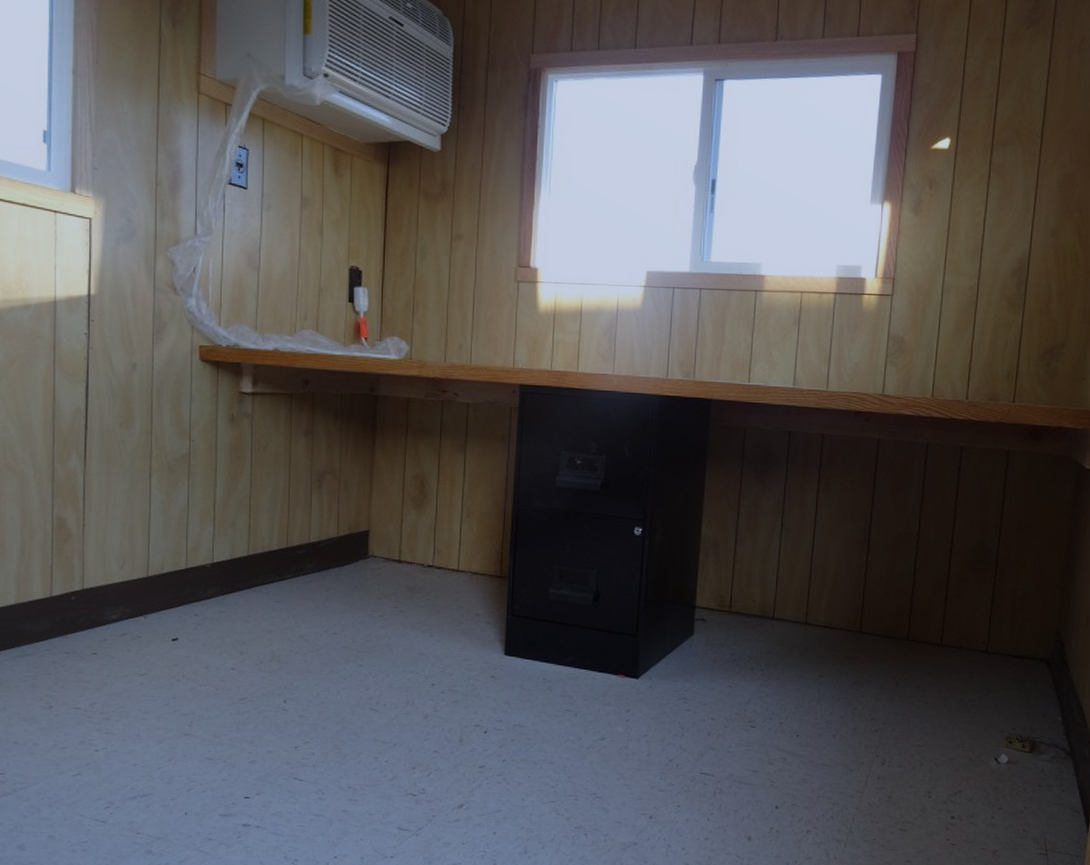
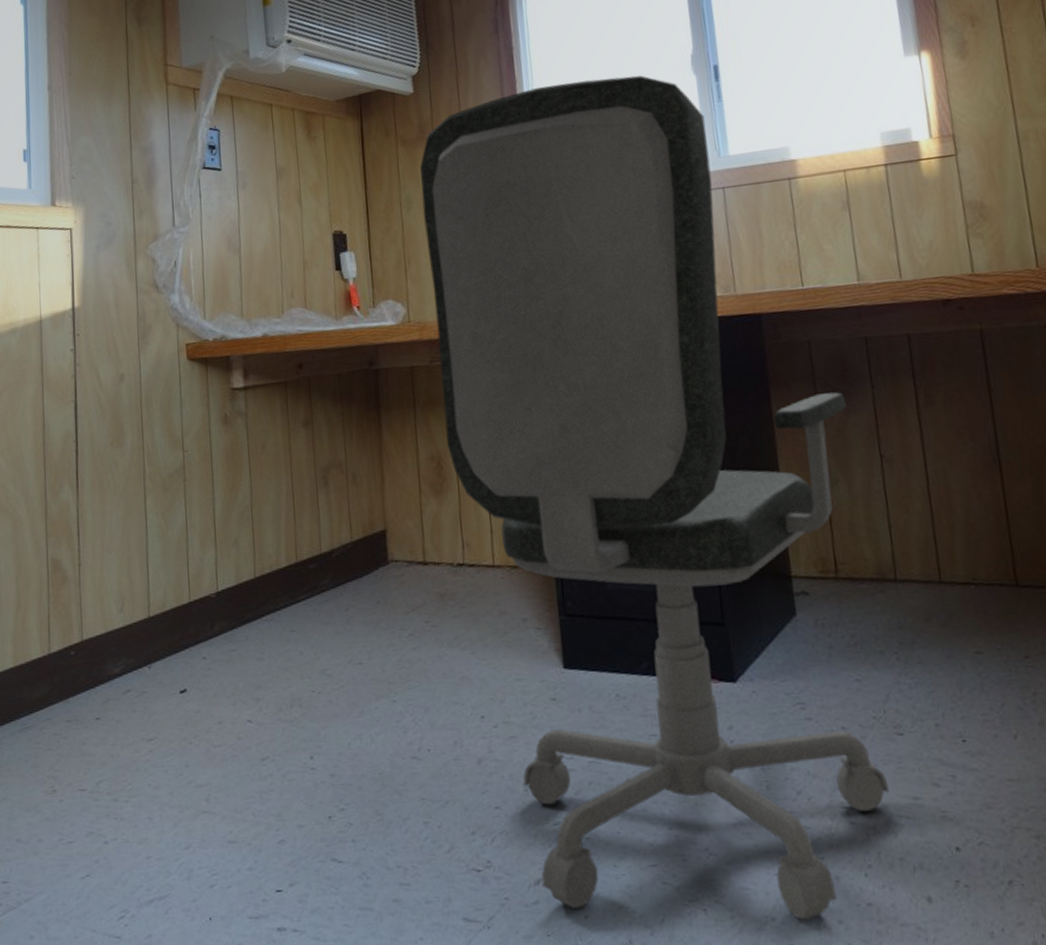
office chair: none [432,168,765,846] -> present [420,75,890,920]

